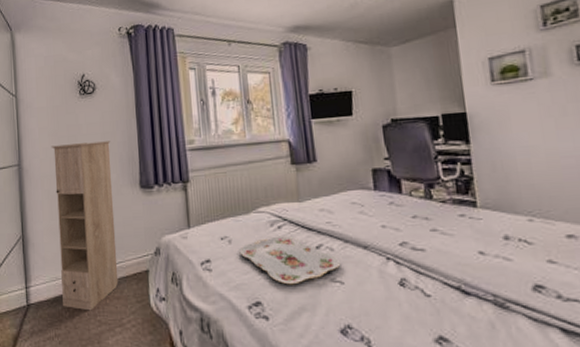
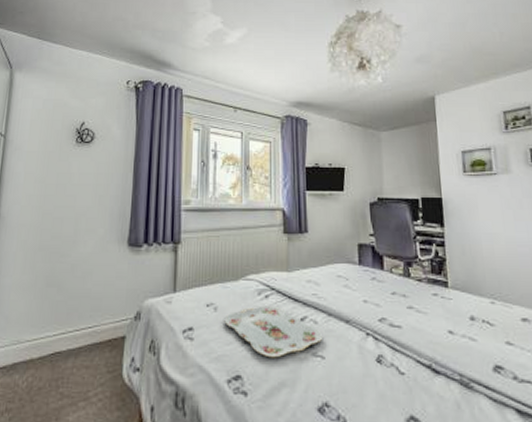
storage cabinet: present [51,141,119,311] -> none [21,193,103,381]

